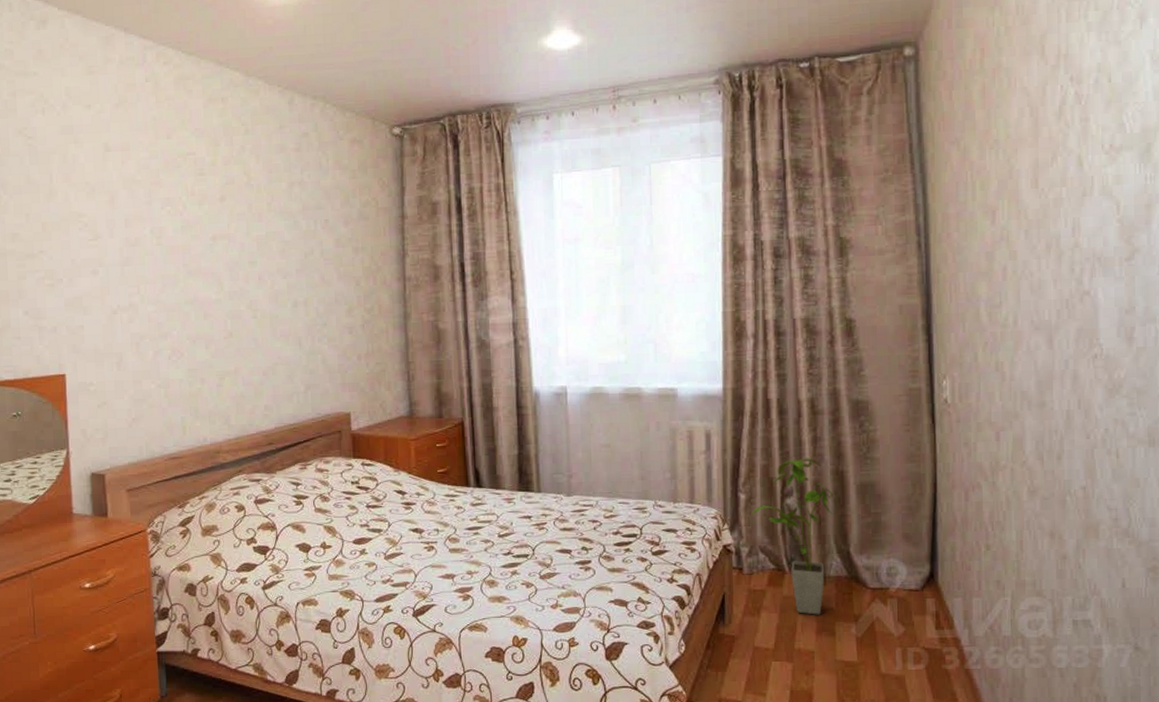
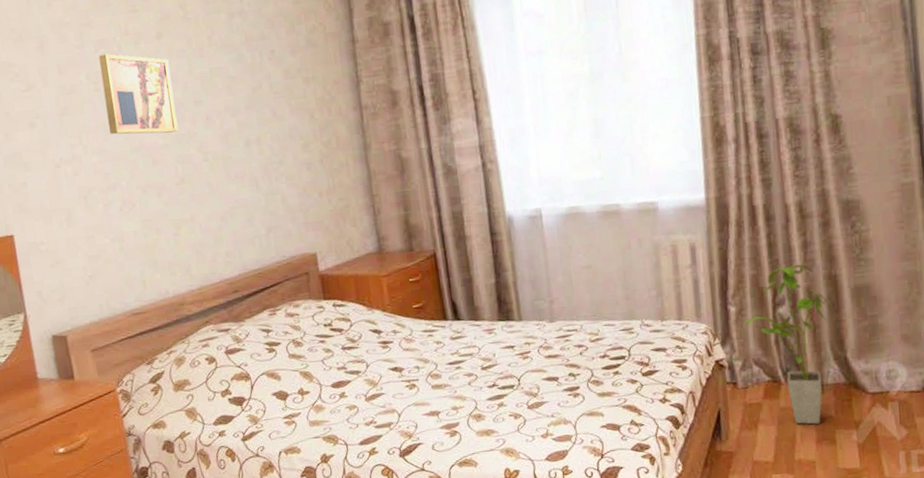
wall art: none [164,211,232,289] -> present [98,53,179,135]

